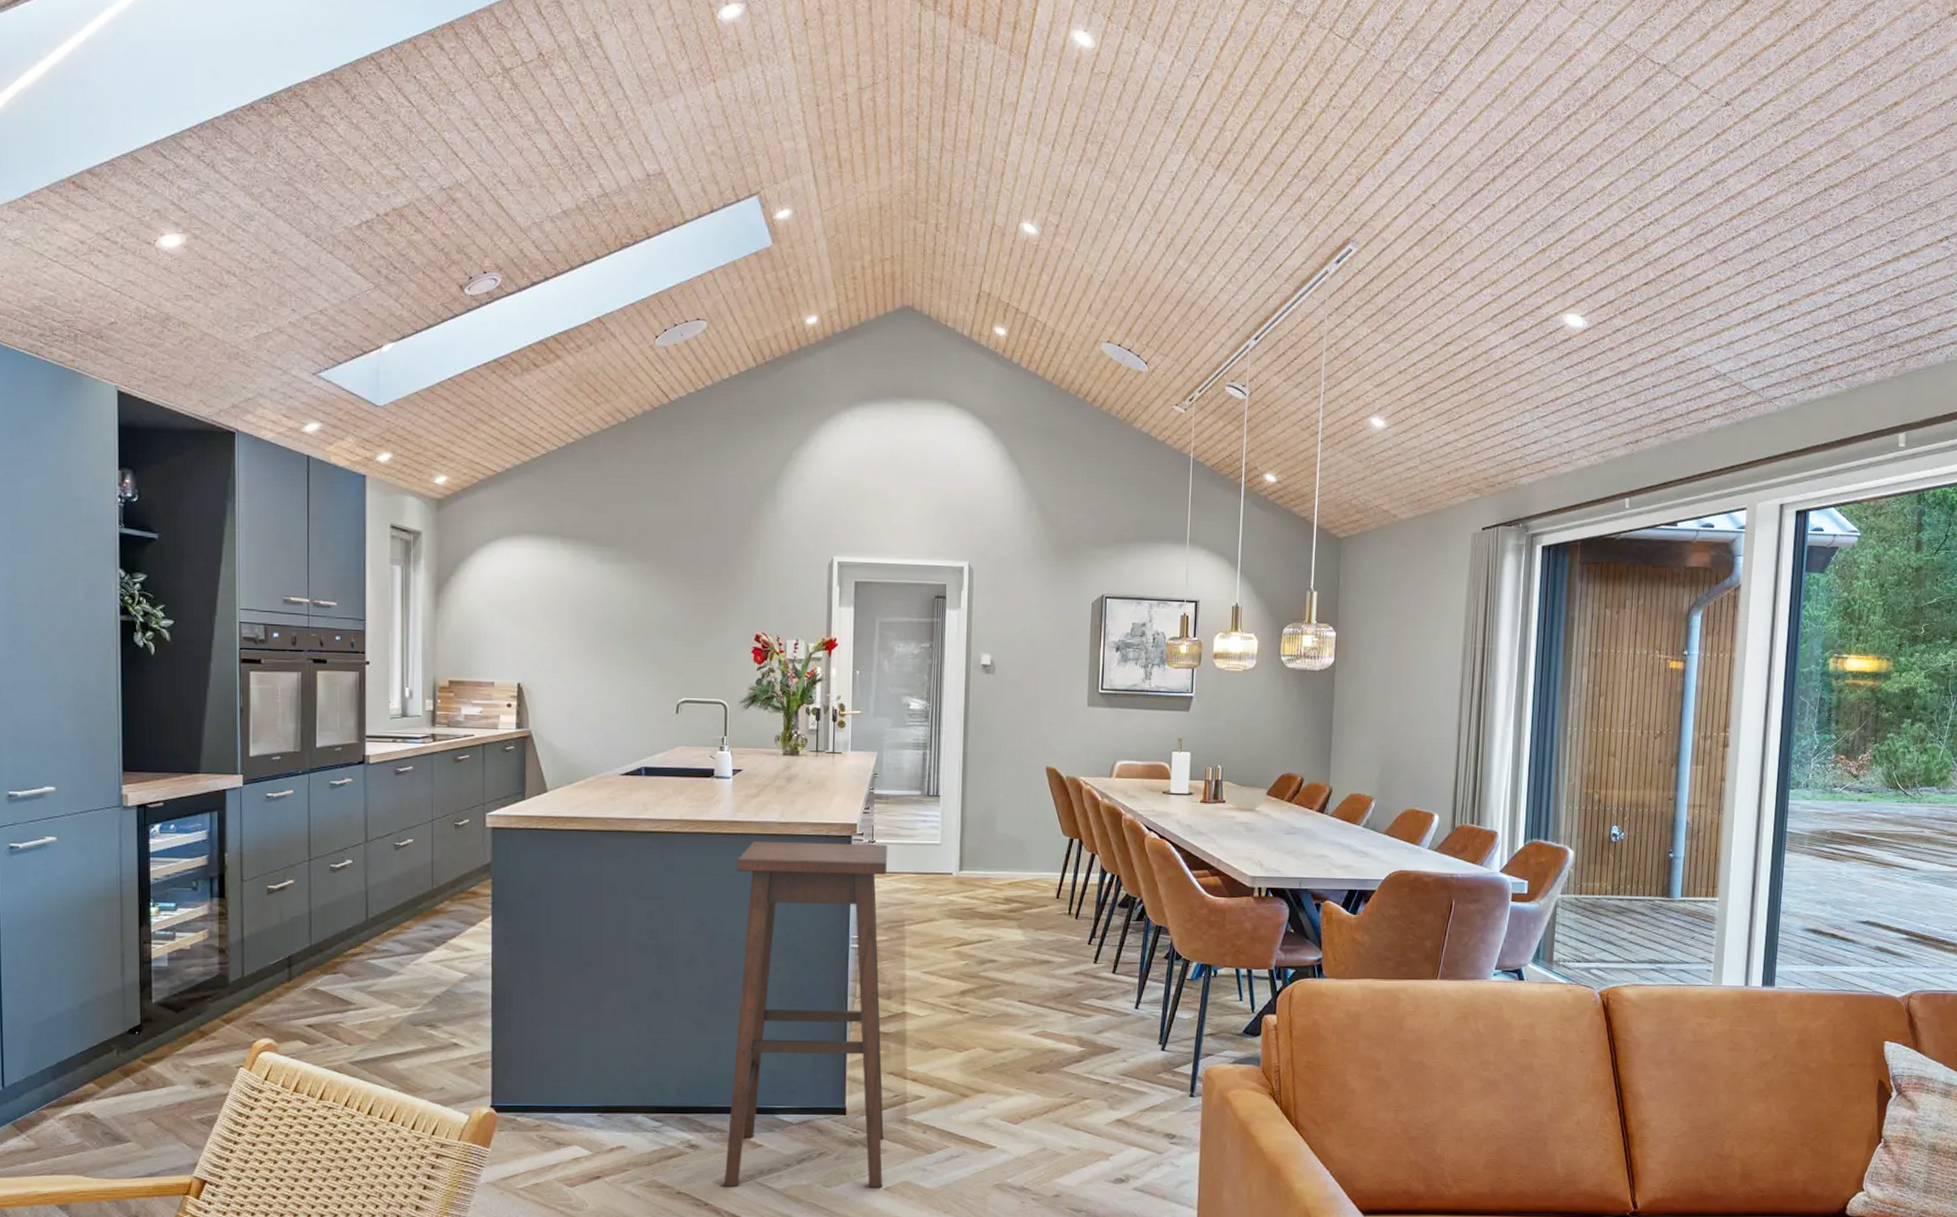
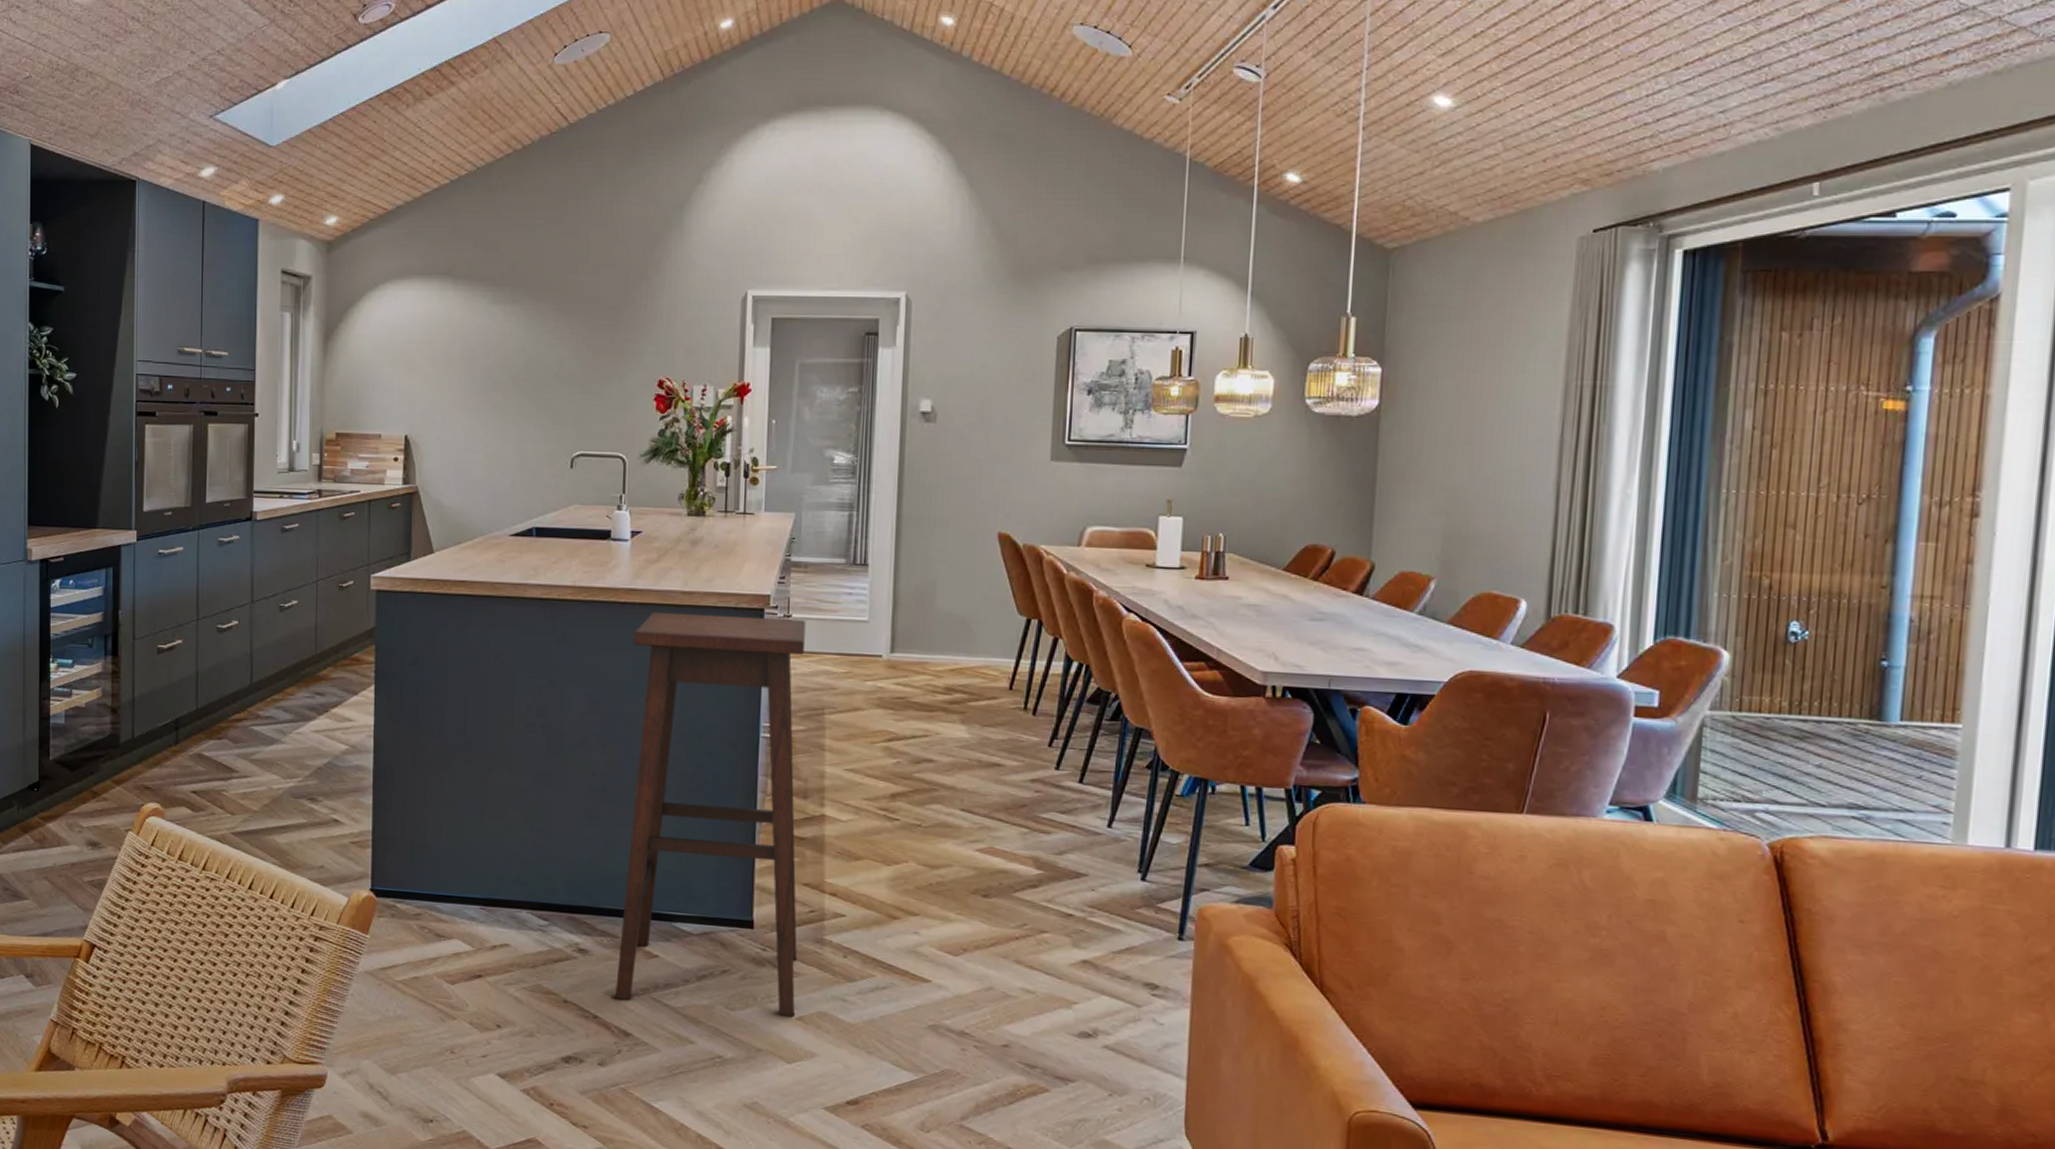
bowl: present [1226,785,1267,810] -> none [1229,558,1285,590]

